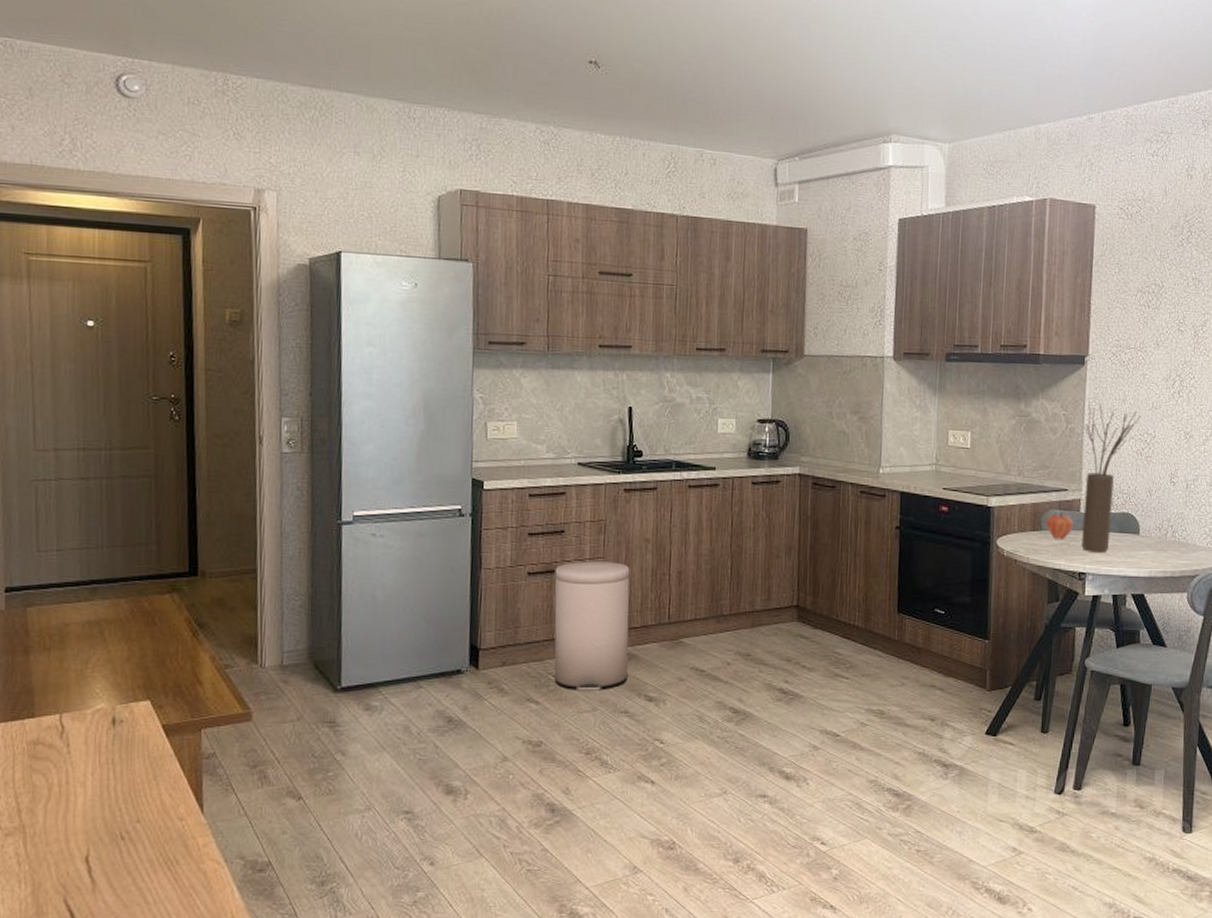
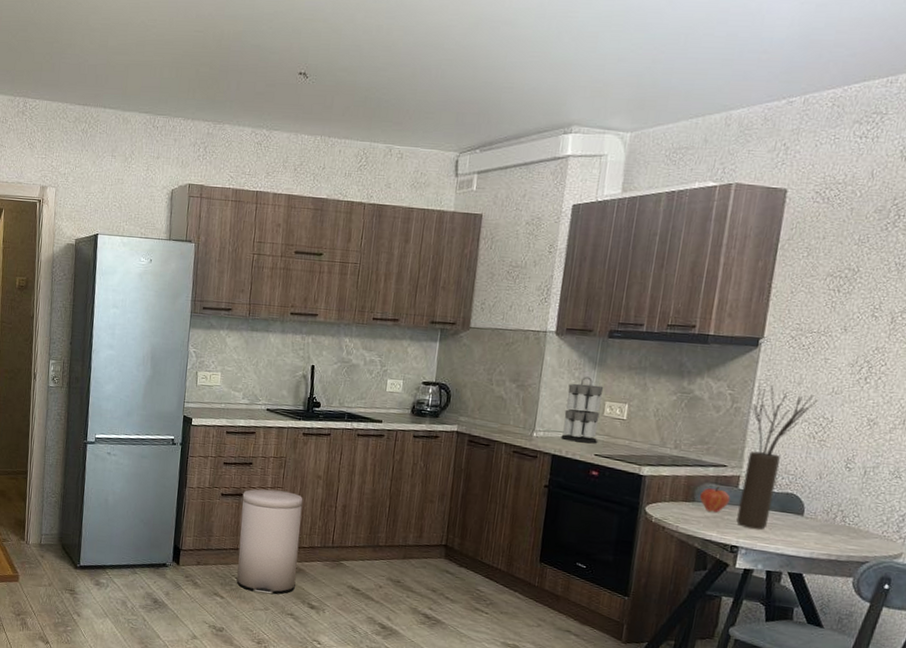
spice rack: none [907,404,946,477] -> present [560,376,604,444]

